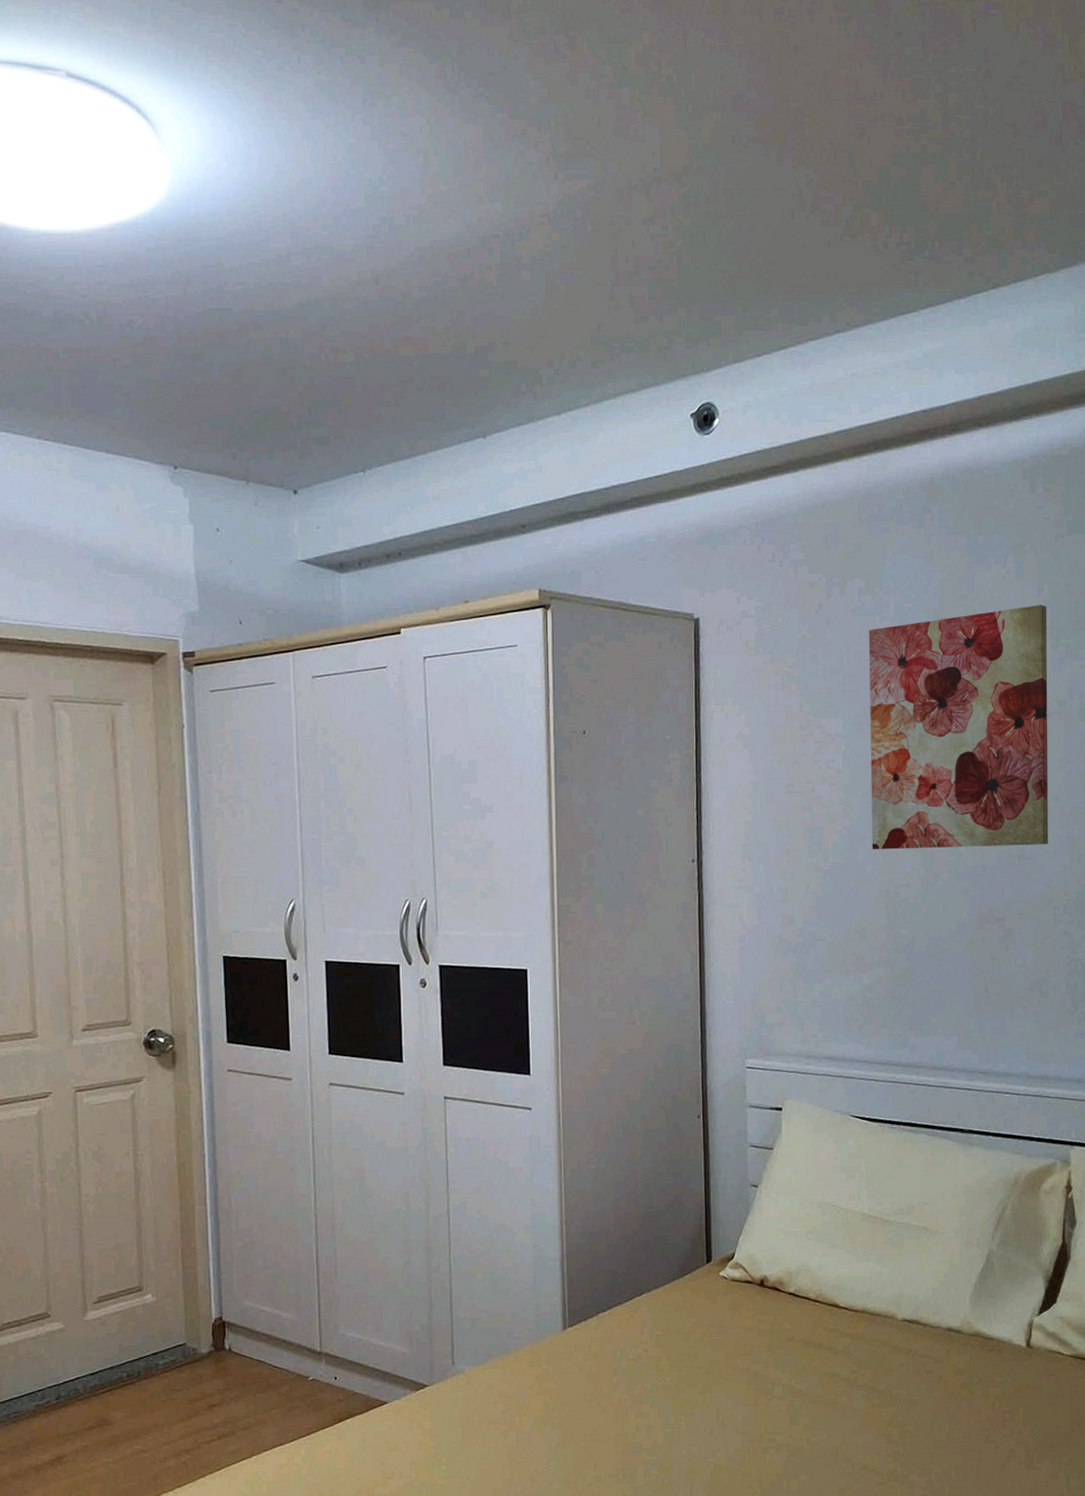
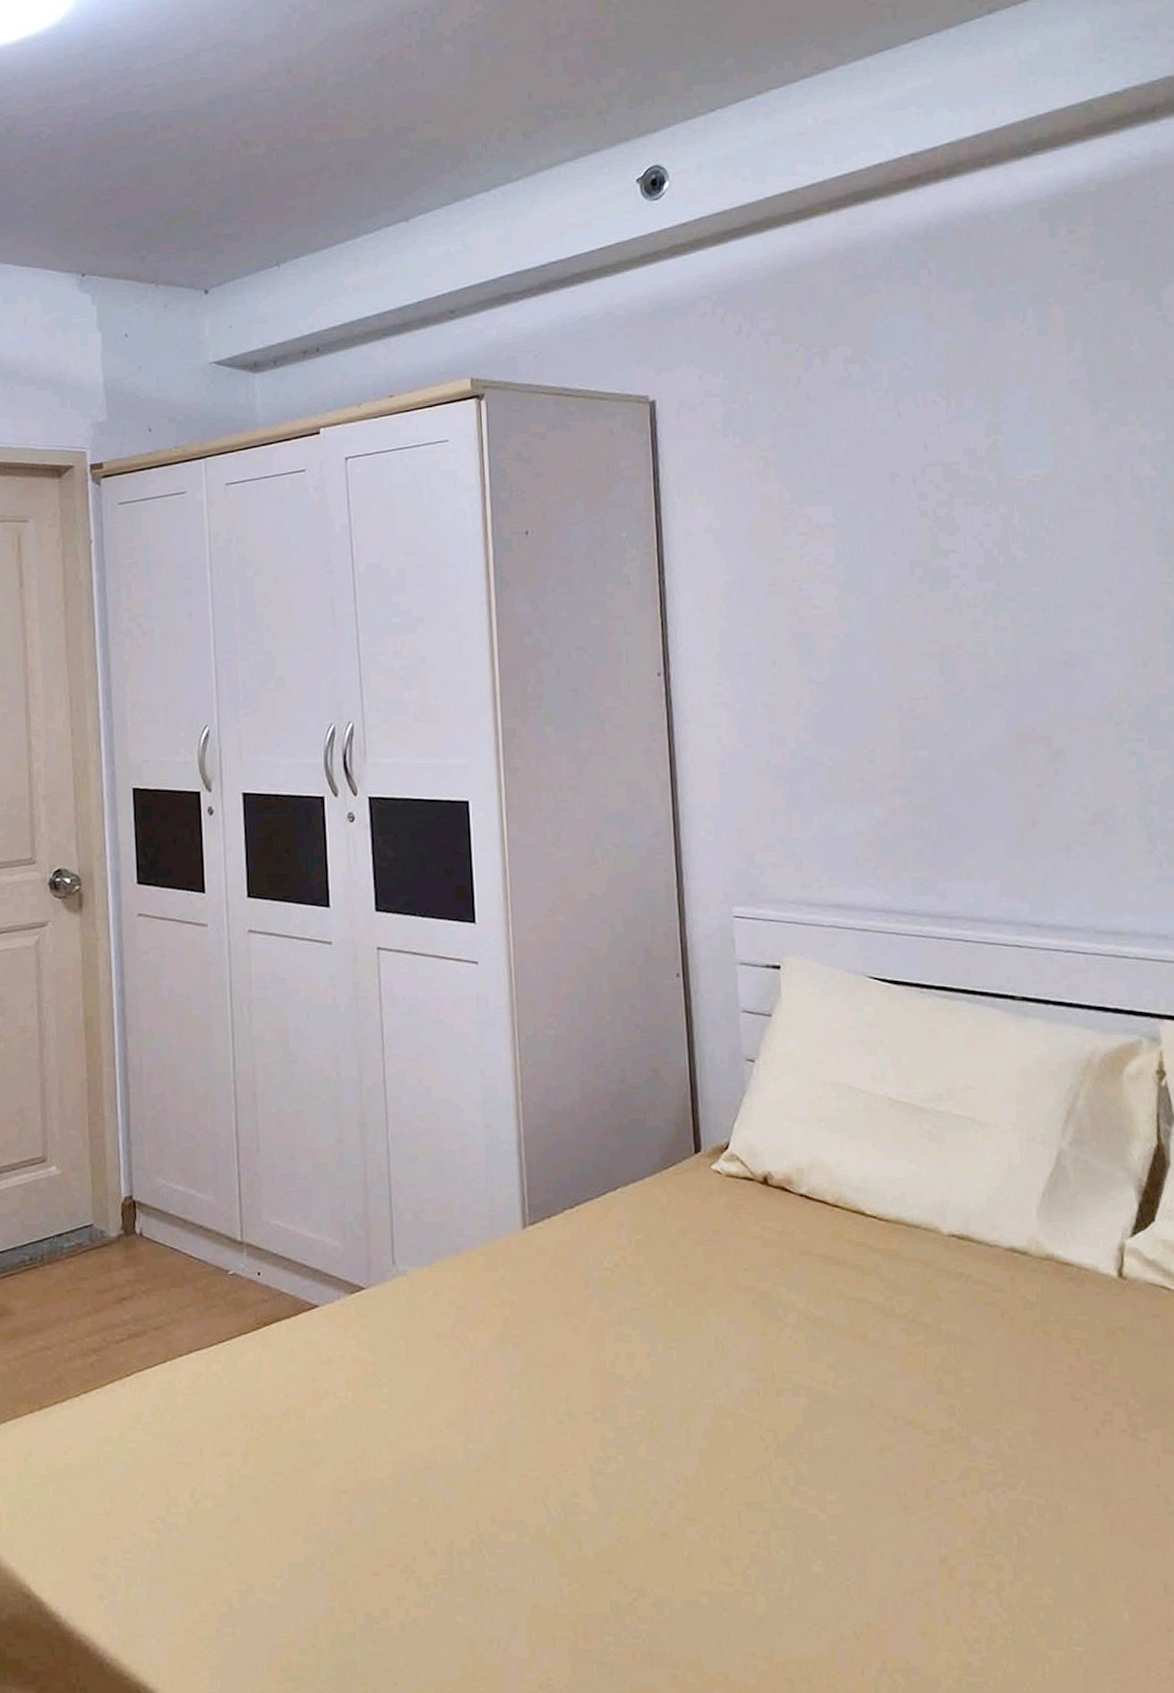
wall art: present [869,605,1049,850] -> none [859,364,1103,658]

